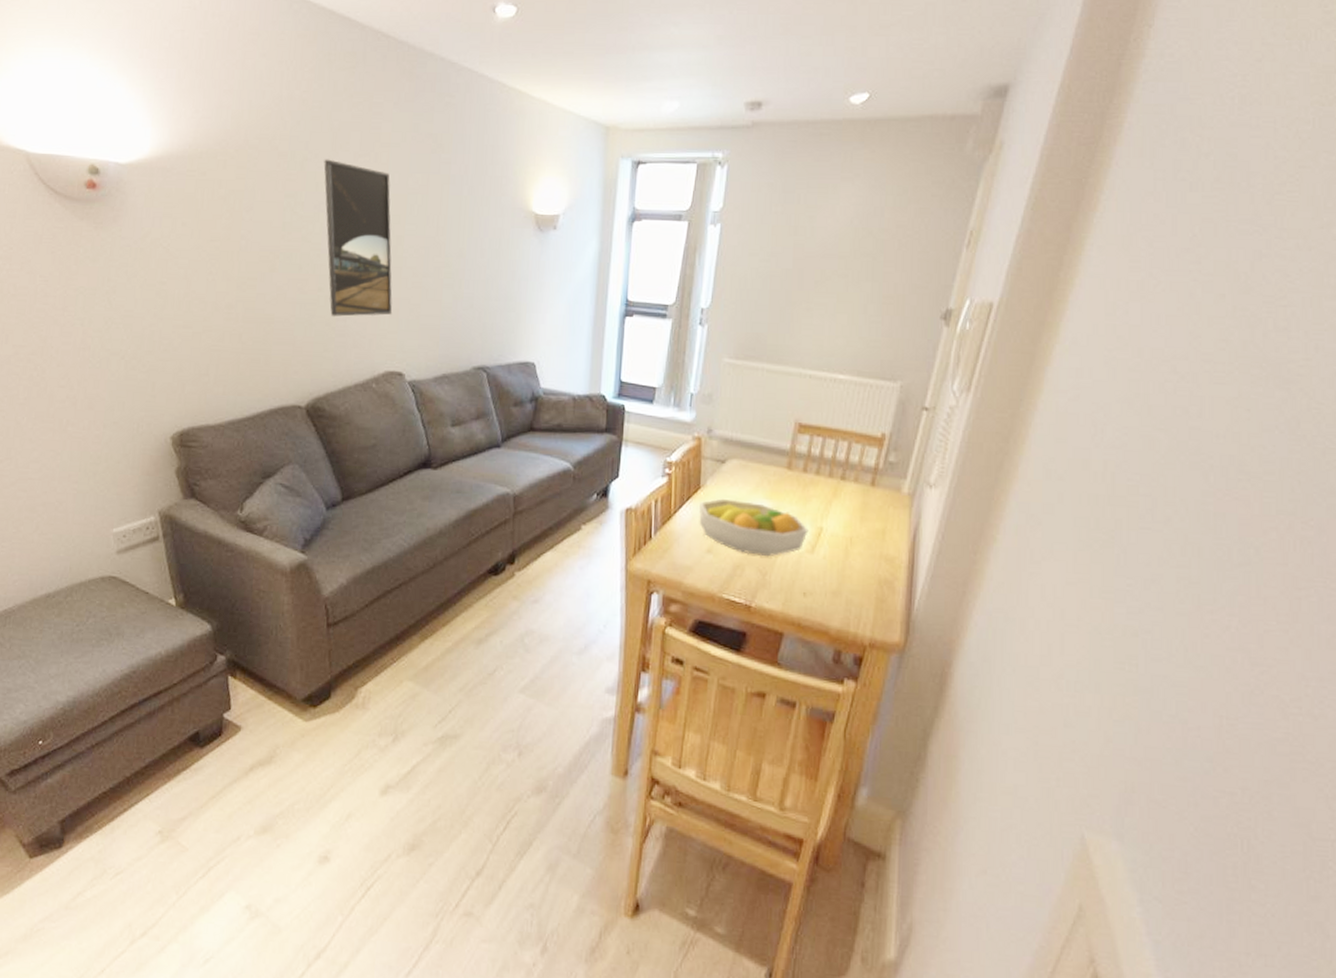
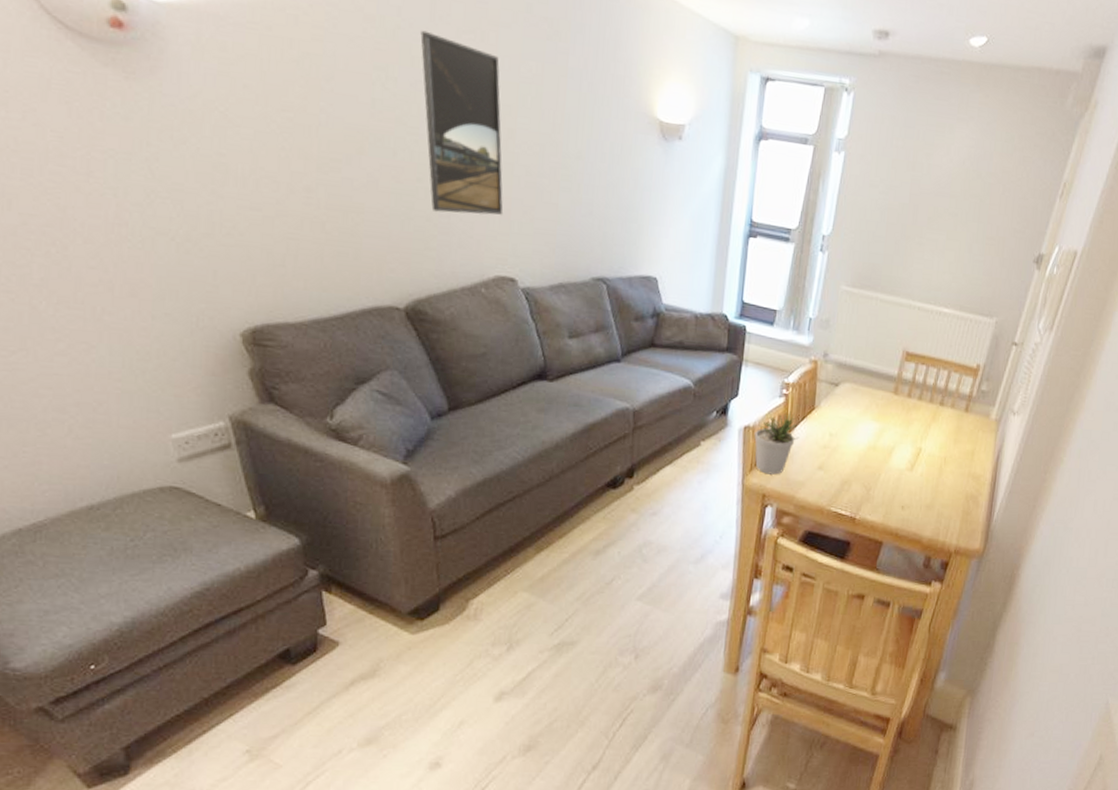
potted plant: none [637,491,685,559] -> present [754,411,799,475]
fruit bowl: present [699,498,809,556] -> none [812,419,910,473]

